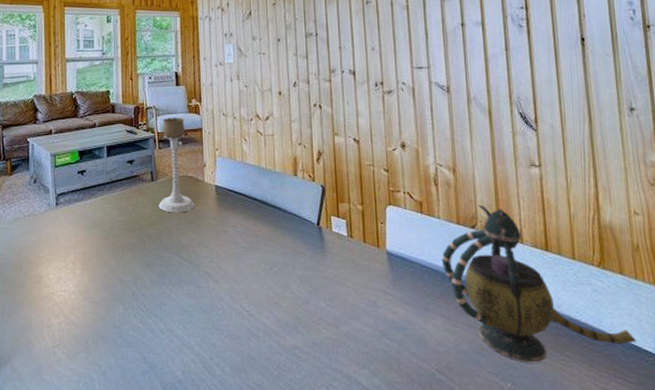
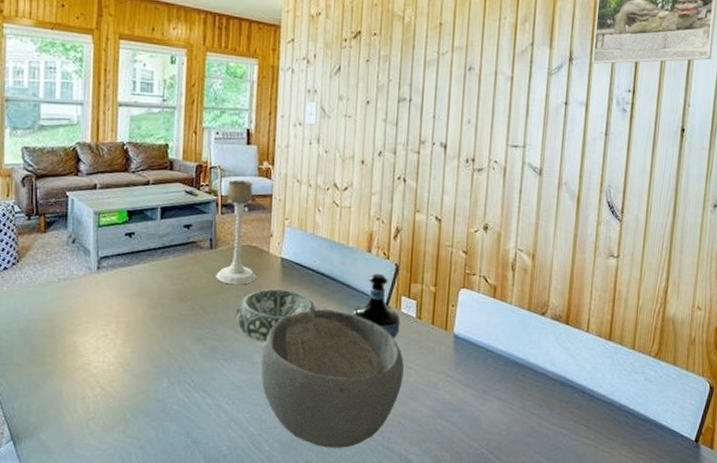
decorative bowl: none [179,215,253,267] -> present [236,289,317,343]
bowl: none [206,232,343,371] -> present [261,309,404,448]
tequila bottle: none [286,195,333,259] -> present [353,273,401,339]
teapot: present [441,204,637,363] -> none [507,292,676,444]

